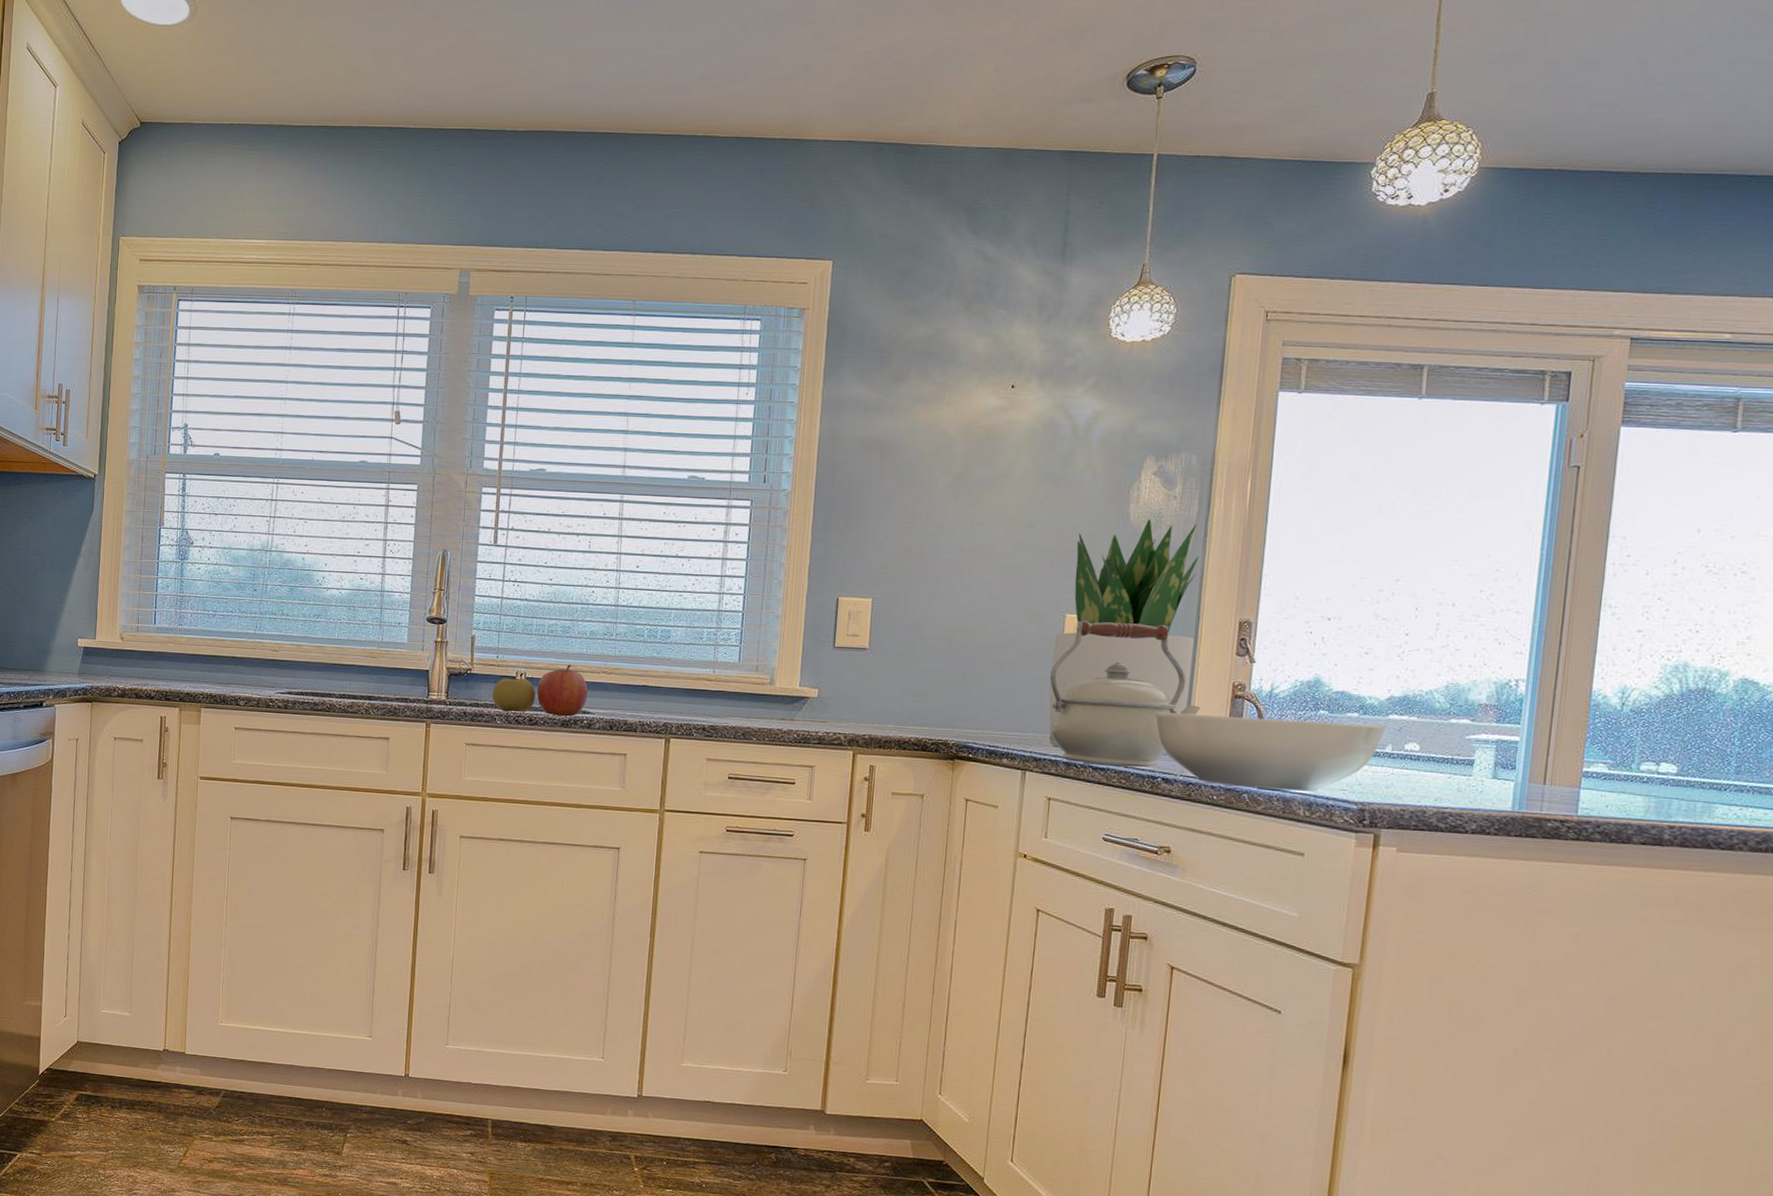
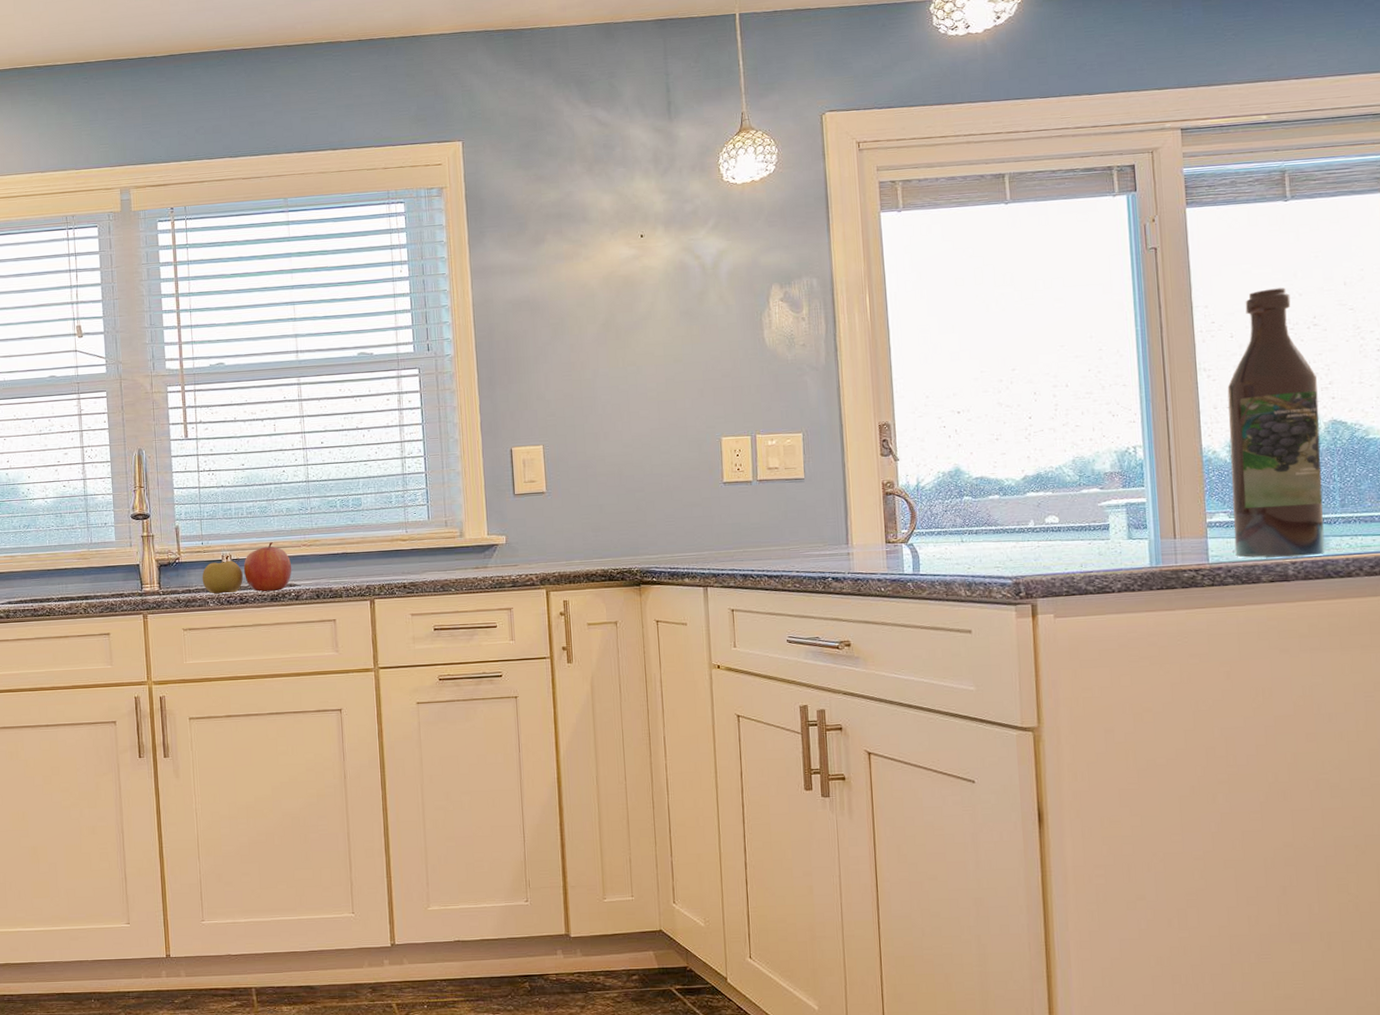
planter: present [1049,519,1199,756] -> none [714,341,844,562]
kettle: present [1049,621,1201,768] -> none [715,436,857,573]
bowl: present [1154,712,1386,792] -> none [815,503,1026,577]
wine bottle: none [1608,526,1734,823] -> present [1227,288,1325,558]

